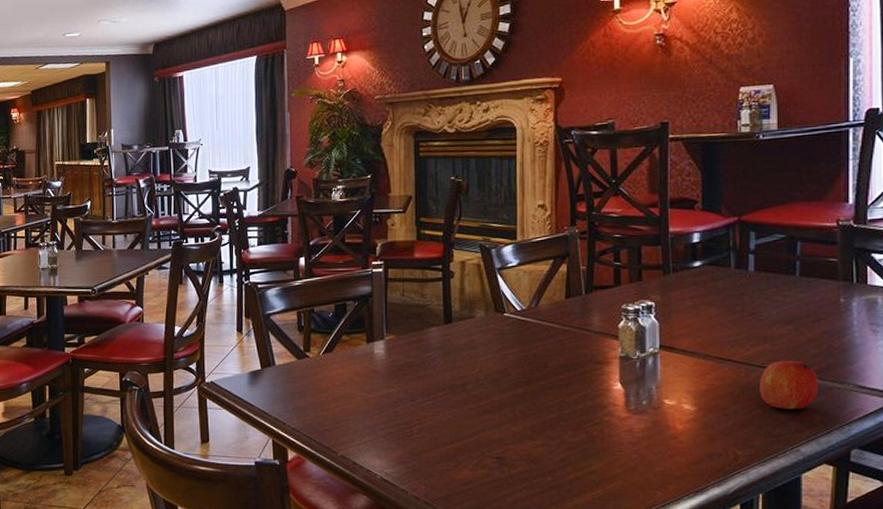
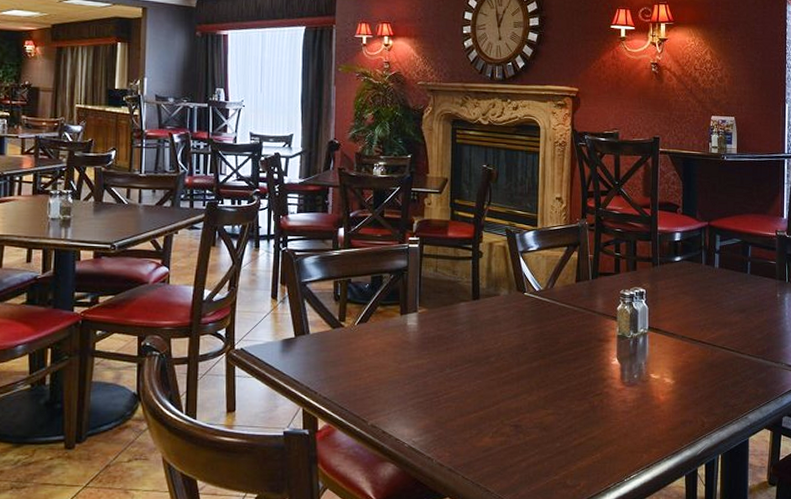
fruit: present [760,360,819,409] -> none [721,343,762,383]

